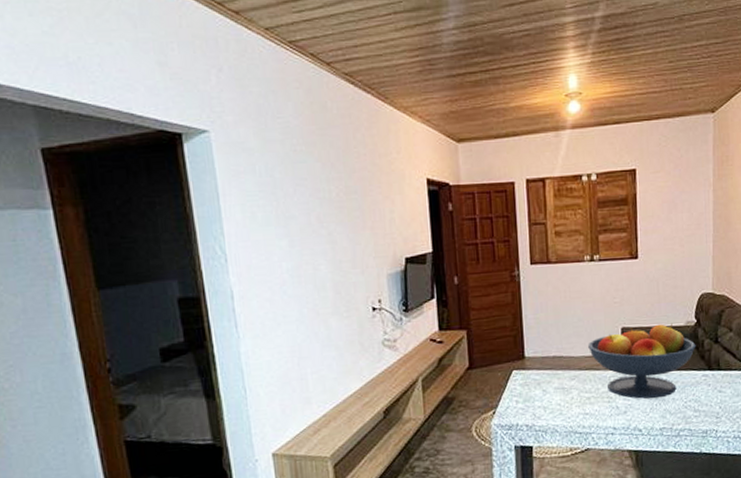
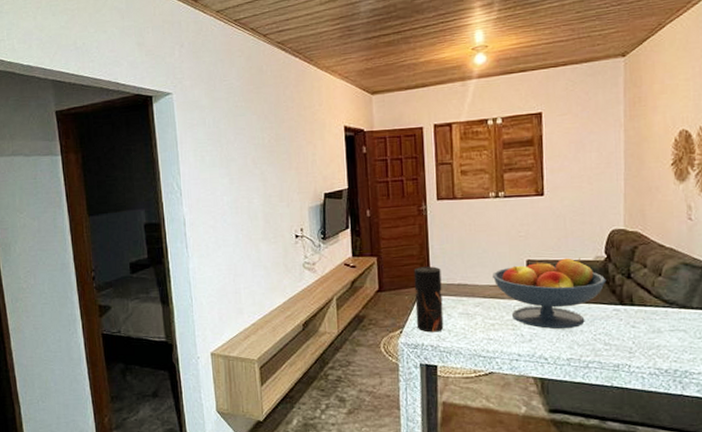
pepper grinder: none [506,338,539,411] -> present [413,266,444,333]

